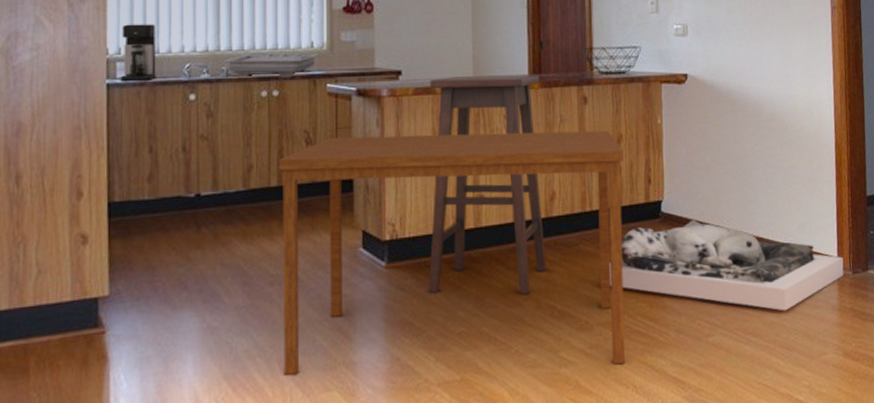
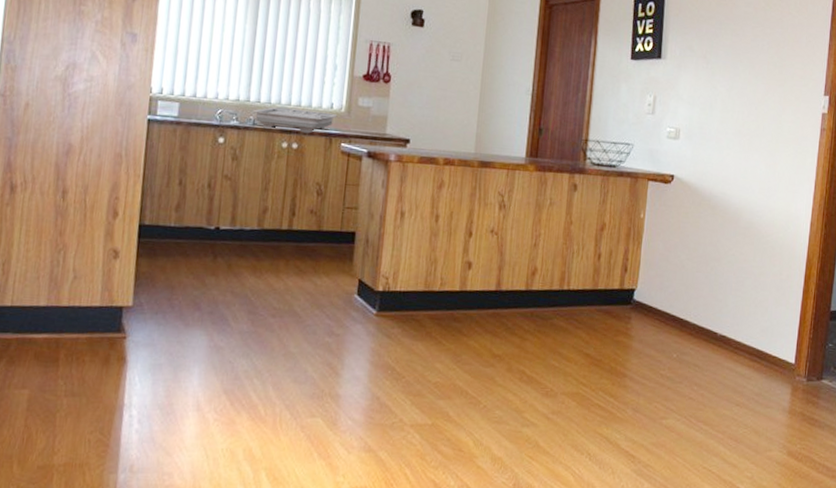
coffee maker: present [120,24,157,82] -> none [160,67,195,122]
dining table: present [278,130,625,375] -> none [276,192,605,432]
bar stool: present [428,75,547,295] -> none [411,150,536,358]
dog bed: present [609,219,844,311] -> none [576,310,800,406]

